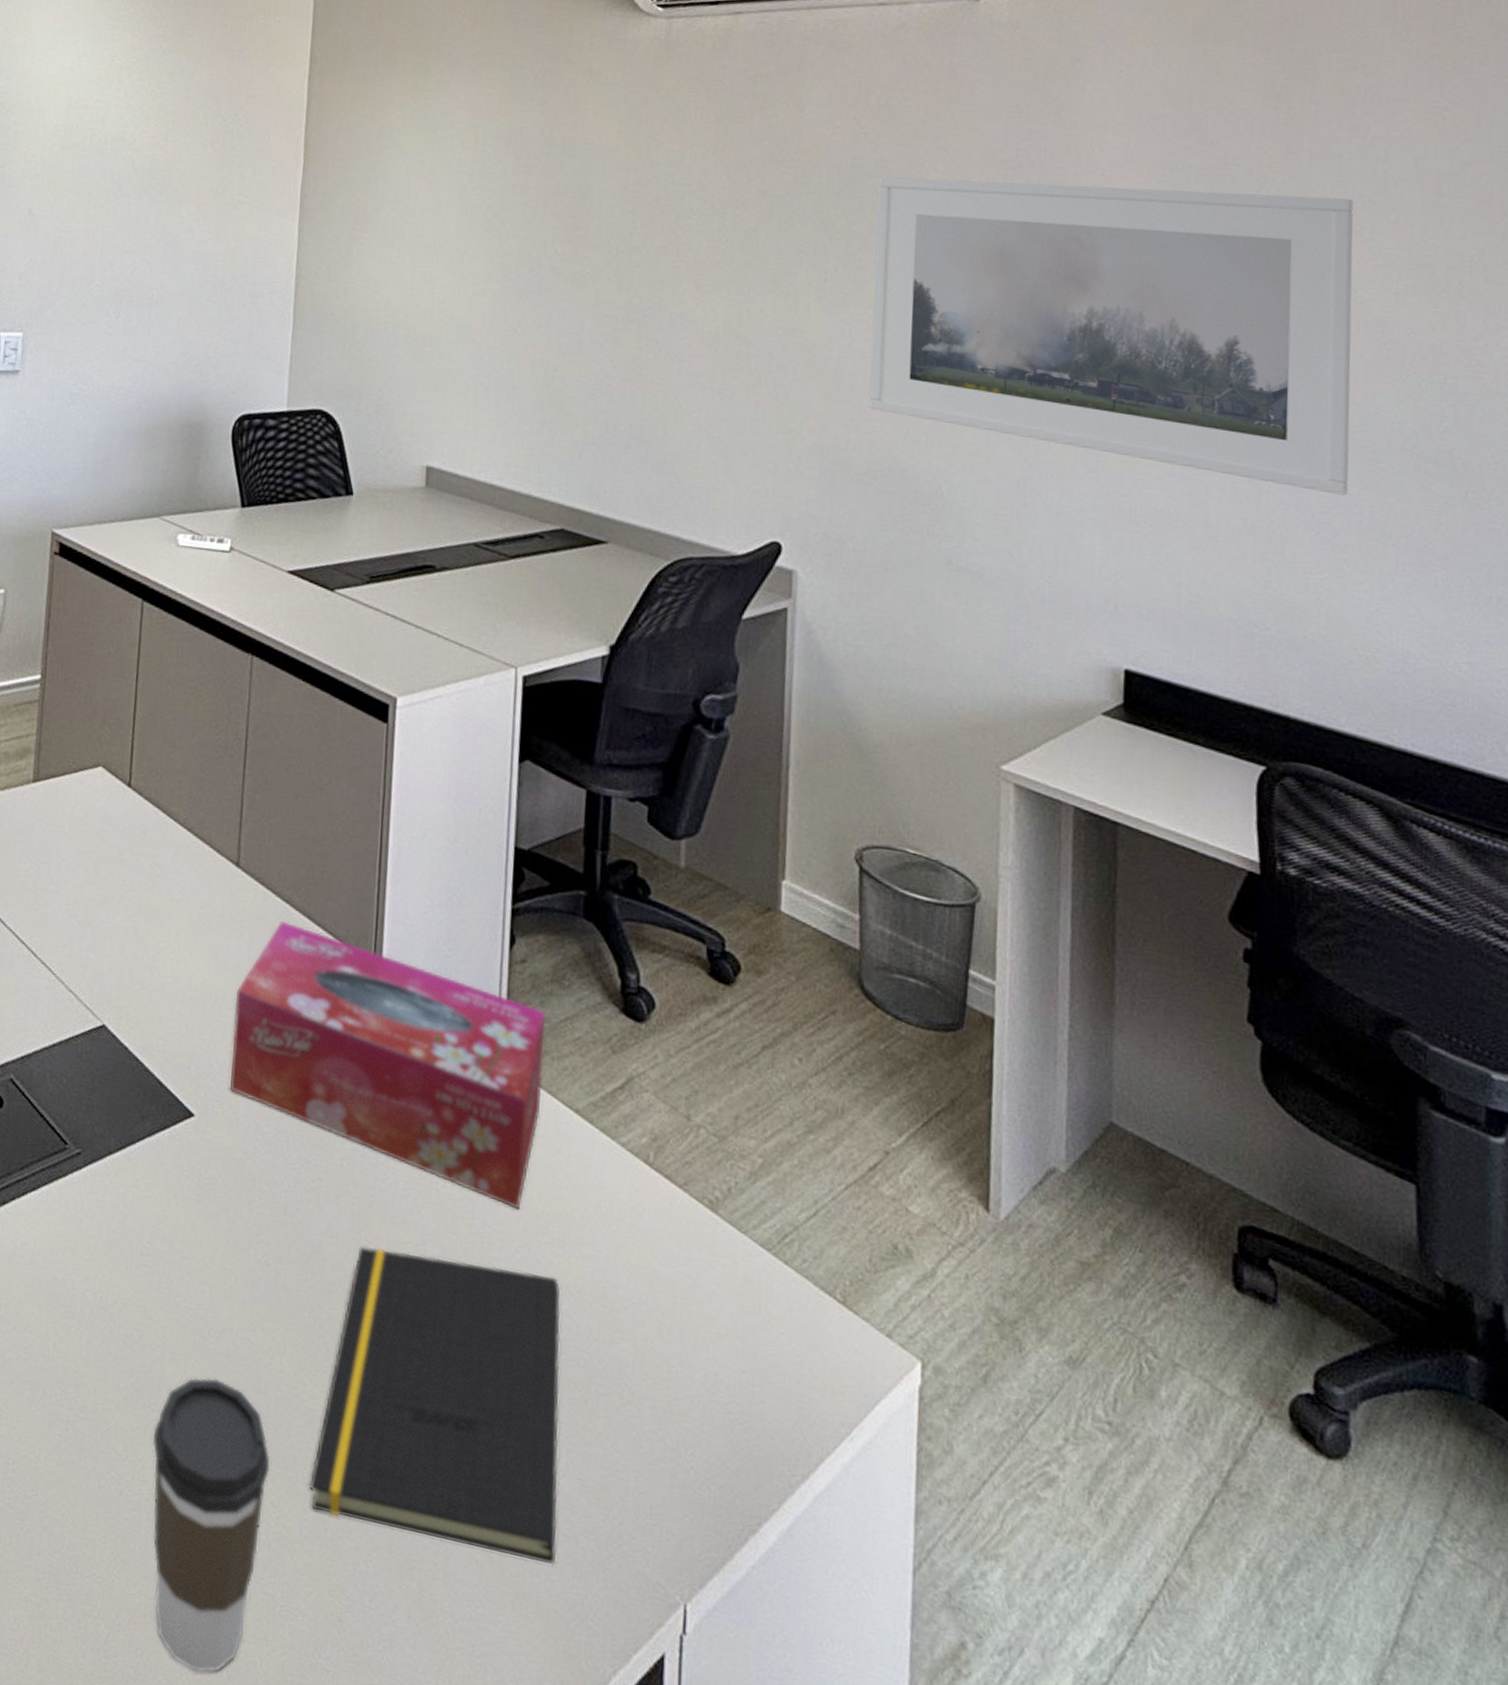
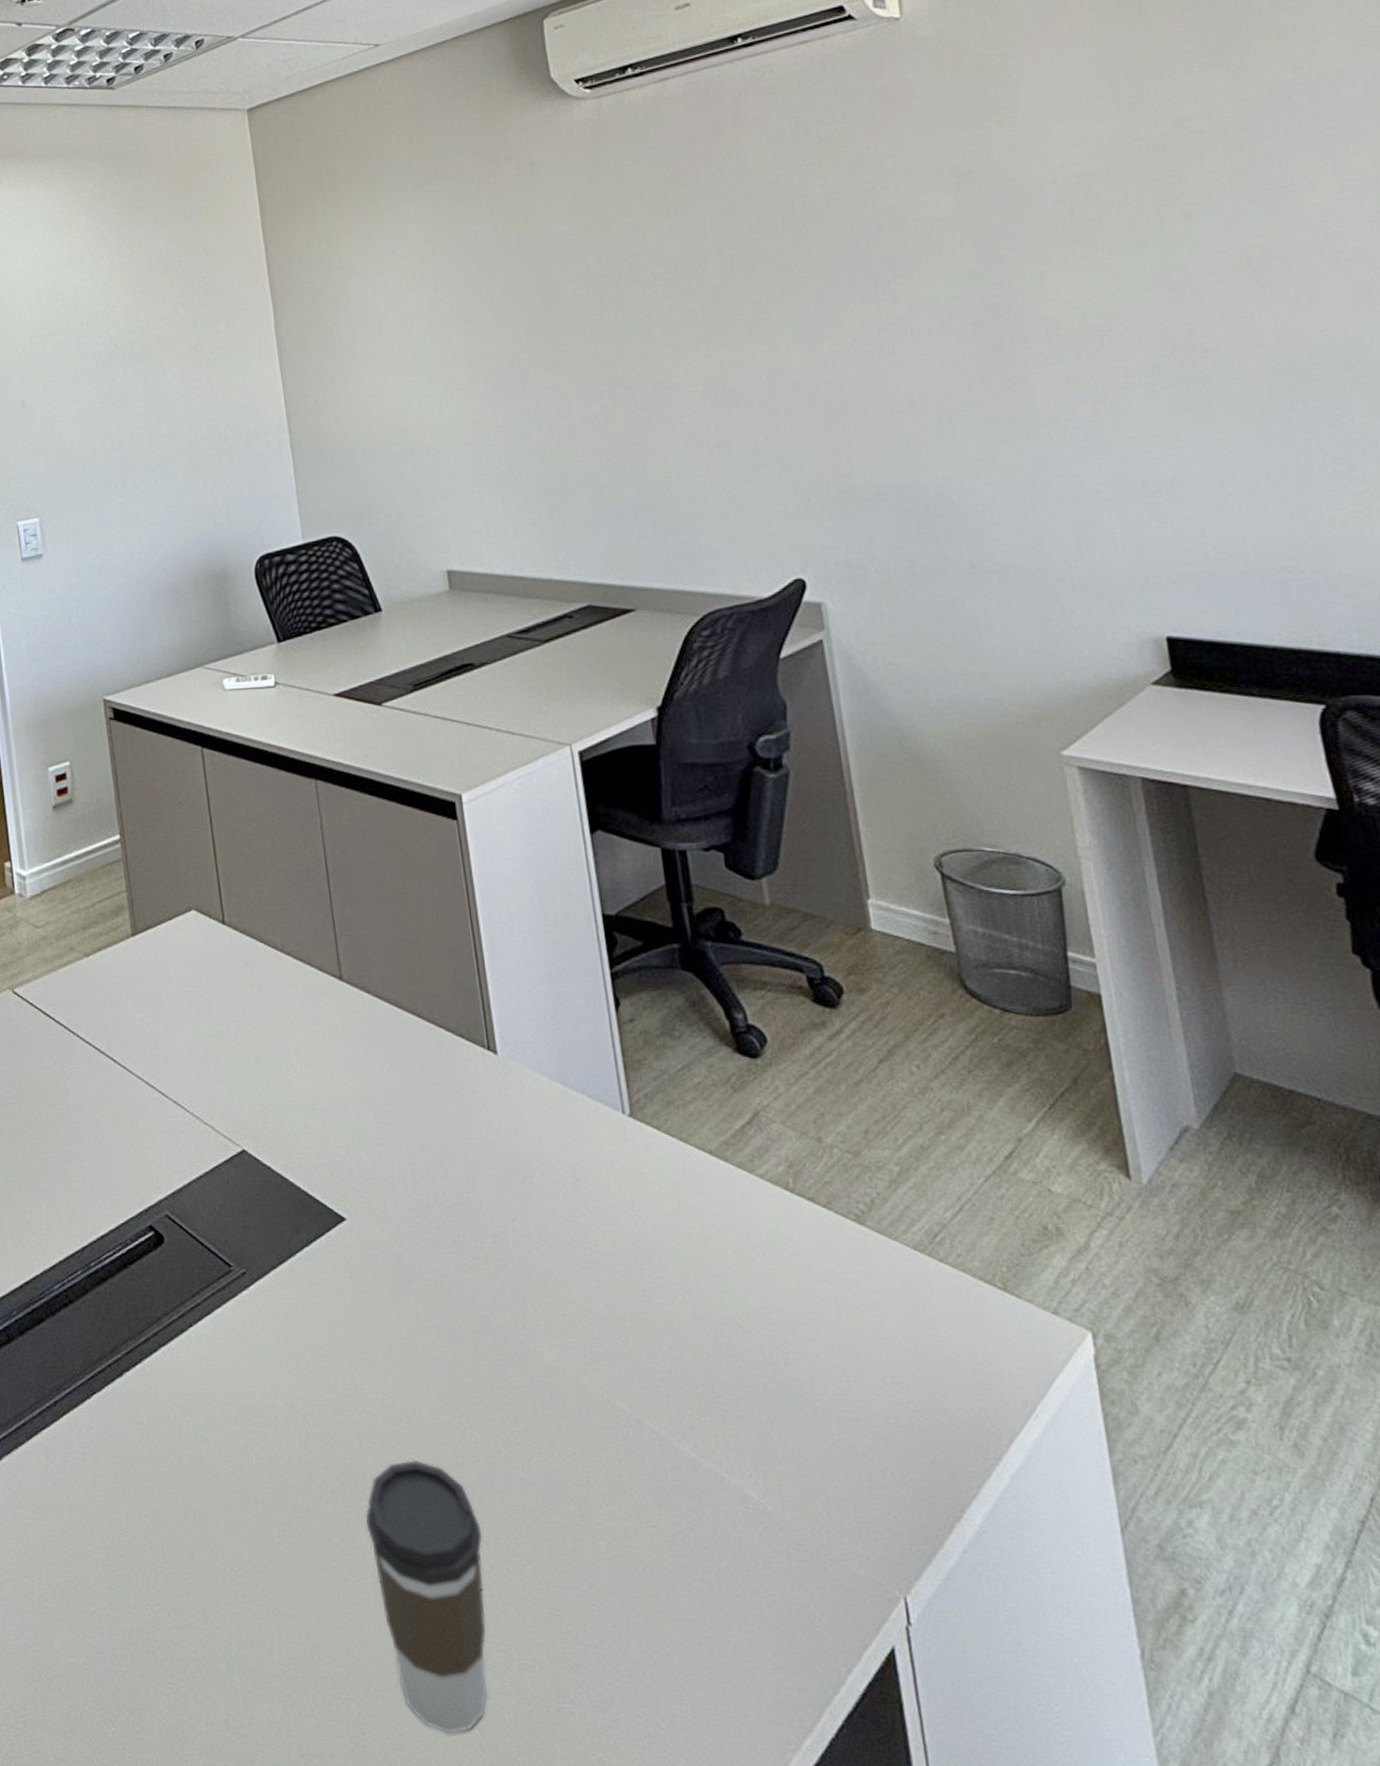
tissue box: present [230,920,545,1210] -> none [362,1023,676,1254]
notepad: present [309,1246,561,1566] -> none [522,1311,773,1581]
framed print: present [869,176,1354,496] -> none [832,138,1358,435]

